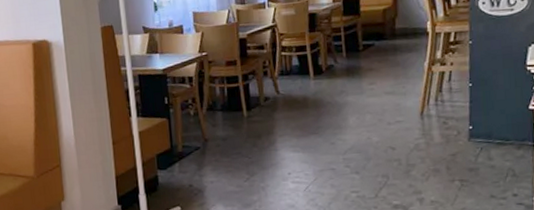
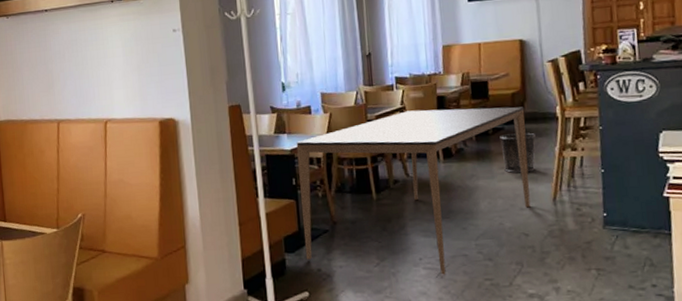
dining table: none [168,22,398,188] -> present [296,106,531,275]
waste bin: none [370,48,405,89] -> present [500,132,536,174]

